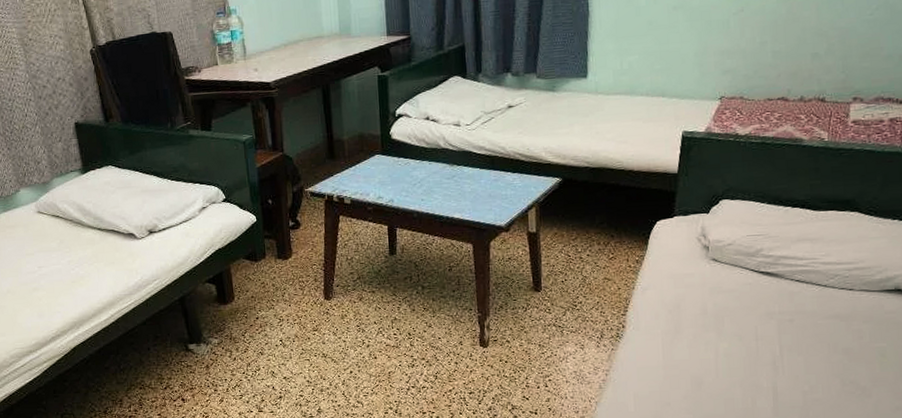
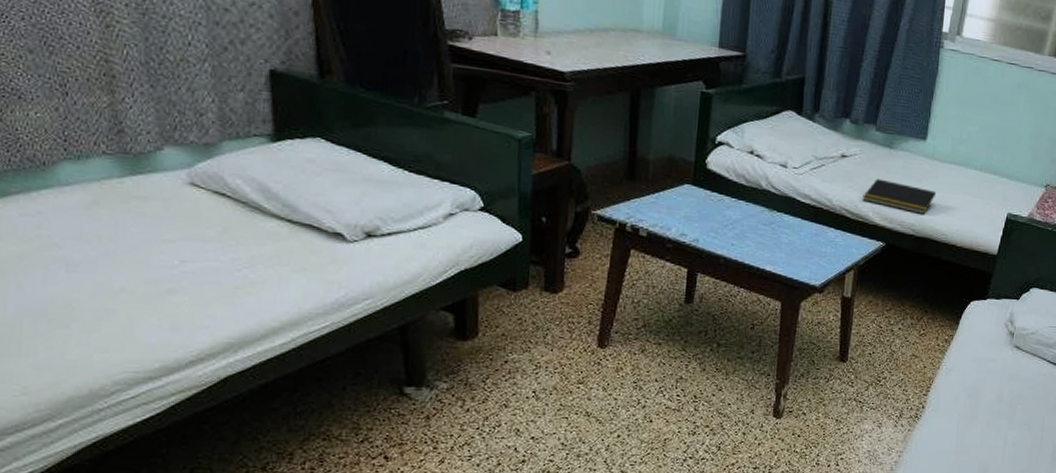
notepad: none [533,120,605,147] -> present [862,178,937,214]

